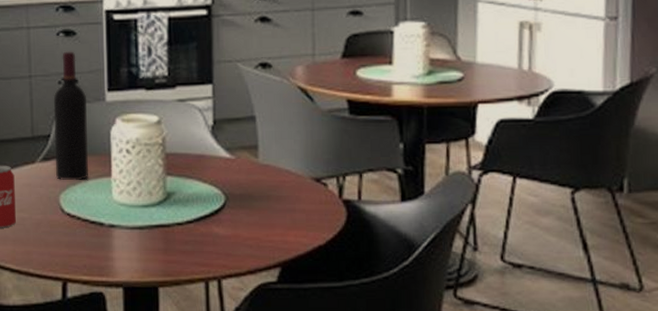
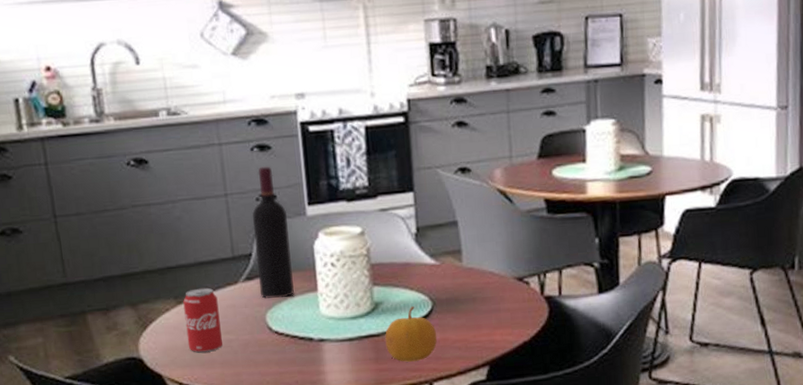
fruit: none [175,199,228,256] -> present [385,306,437,362]

